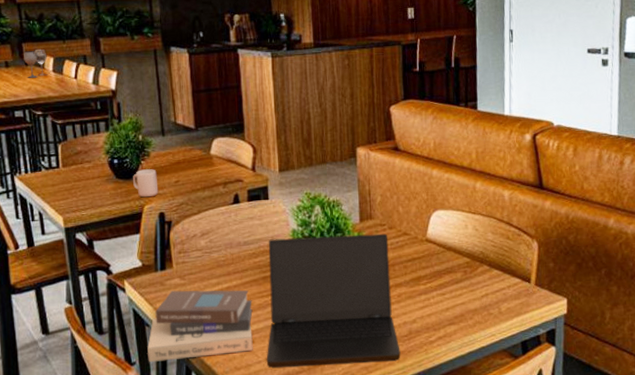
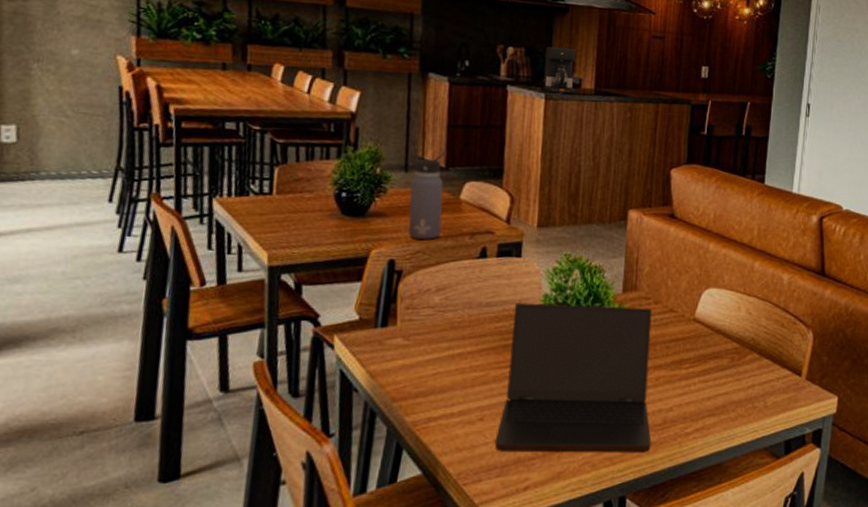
wineglass: present [24,48,49,78] -> none [247,53,277,87]
cup: present [133,169,159,198] -> none [361,207,393,241]
books: present [147,290,253,362] -> none [350,352,487,435]
water bottle: none [168,113,199,194] -> present [408,150,447,240]
coffee maker: none [267,8,298,52] -> present [542,46,576,95]

